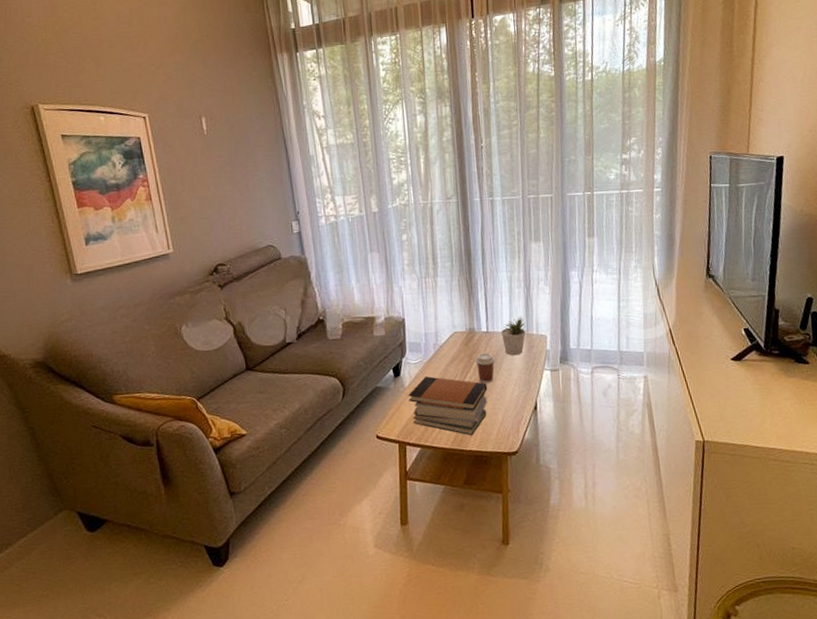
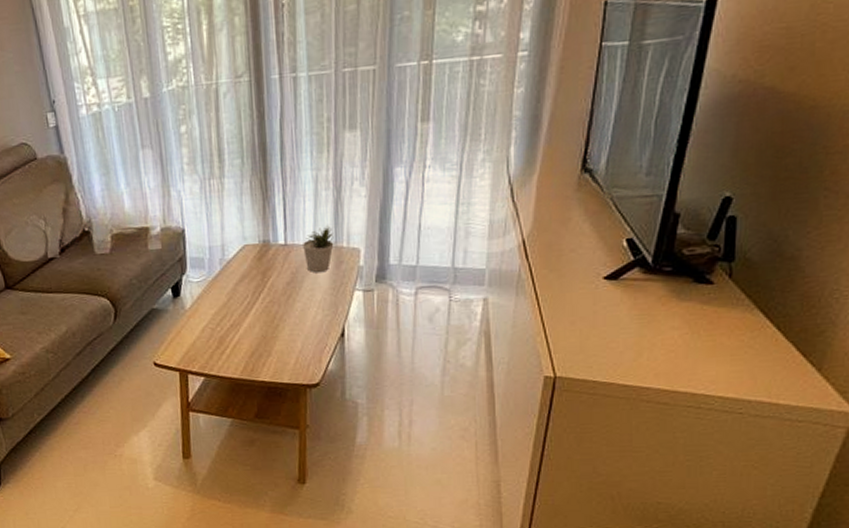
book stack: present [408,376,488,436] -> none [190,297,285,365]
coffee cup: present [475,353,495,383] -> none [270,269,294,305]

